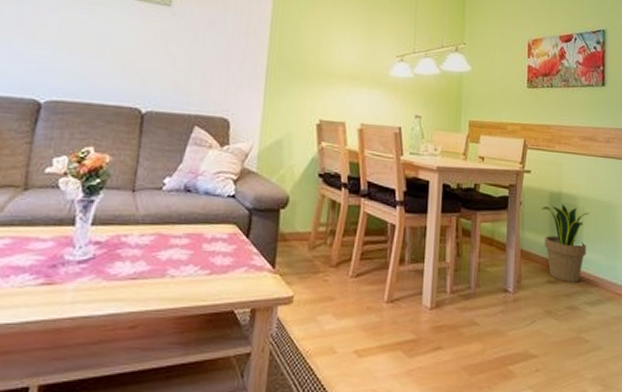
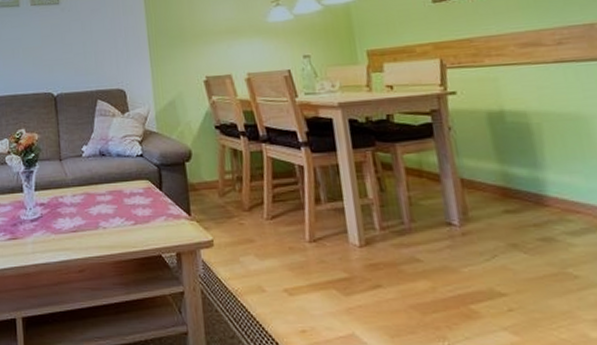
potted plant: present [542,203,590,282] -> none [479,123,554,211]

